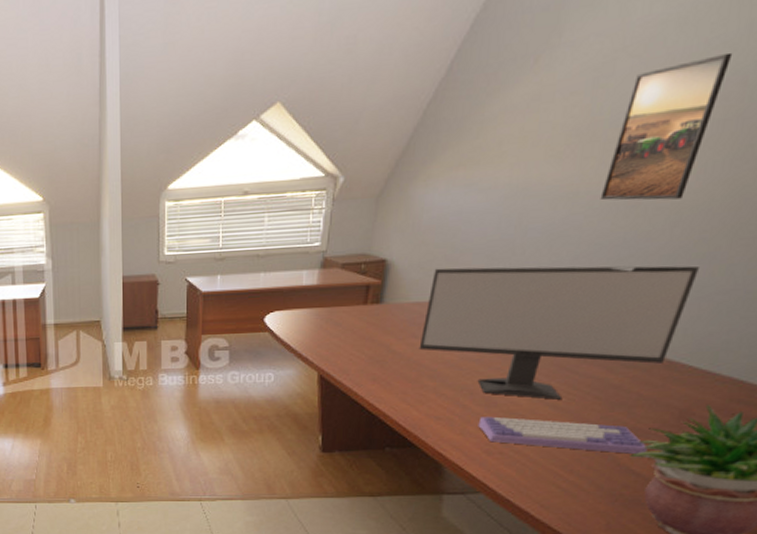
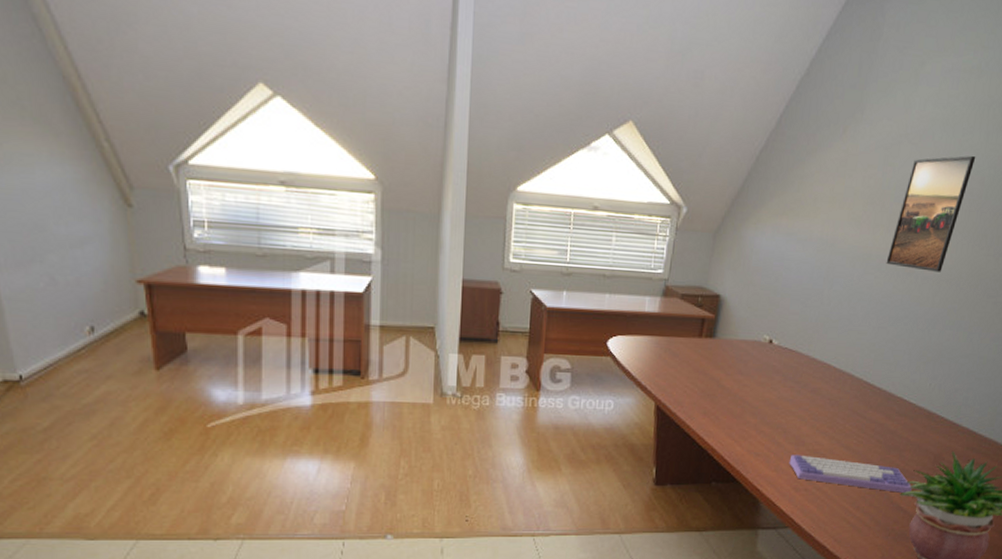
computer monitor: present [419,265,701,400] -> none [744,309,951,441]

